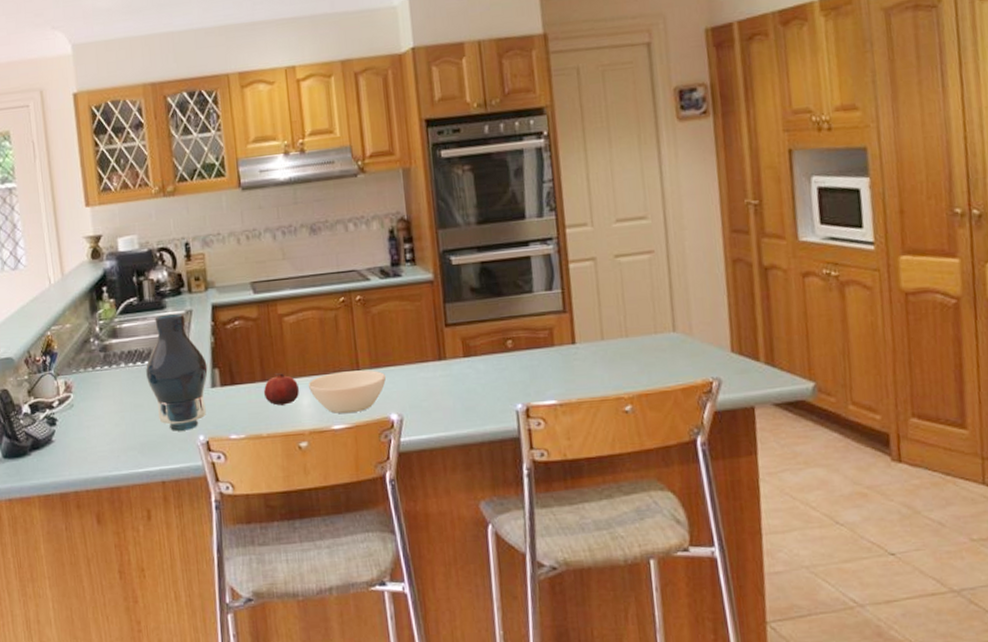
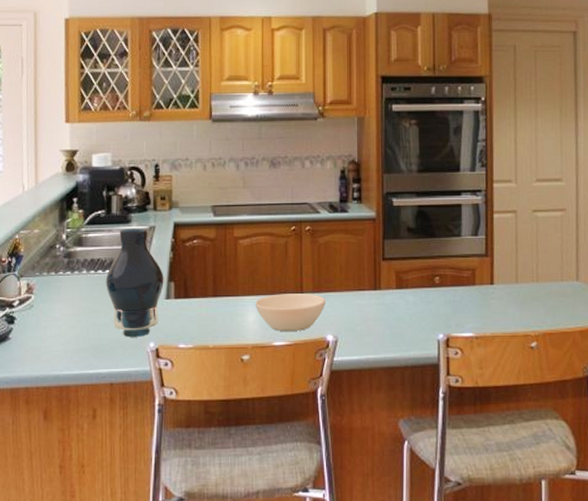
fruit: present [263,373,300,406] -> none [213,290,247,320]

